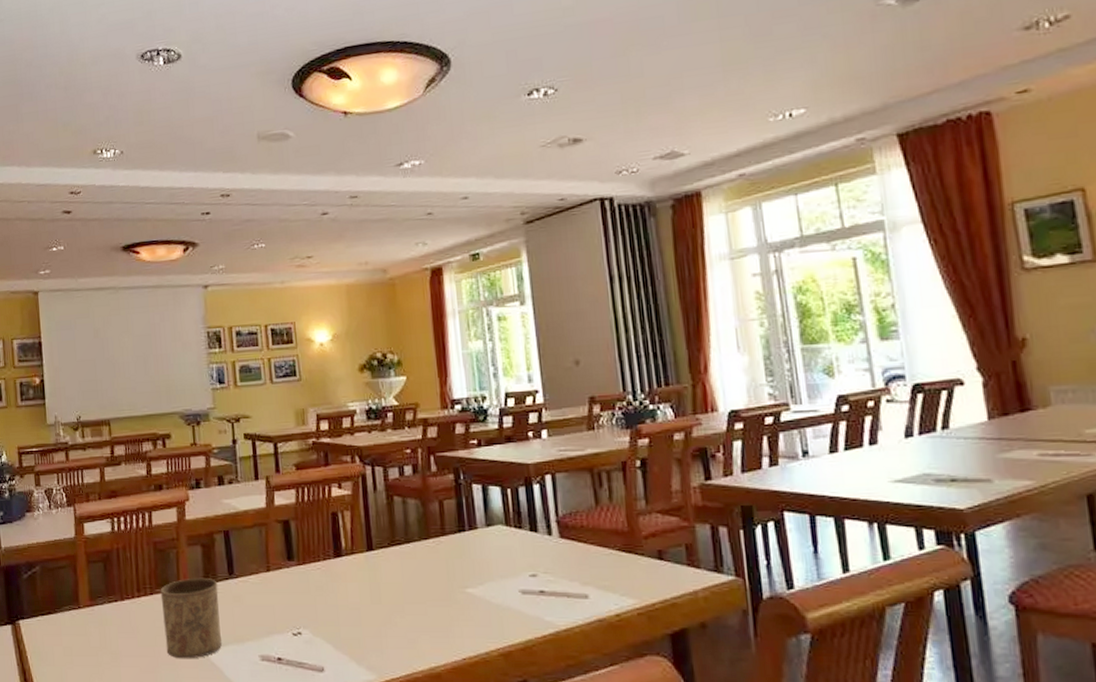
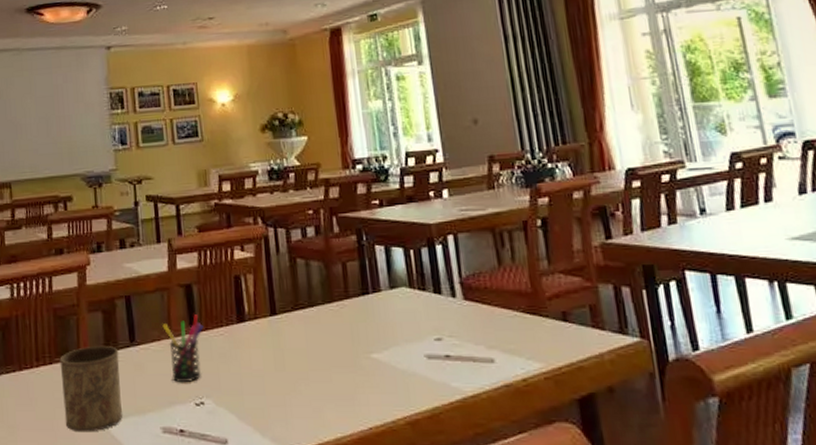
pen holder: none [260,549,301,613] -> present [162,314,204,382]

